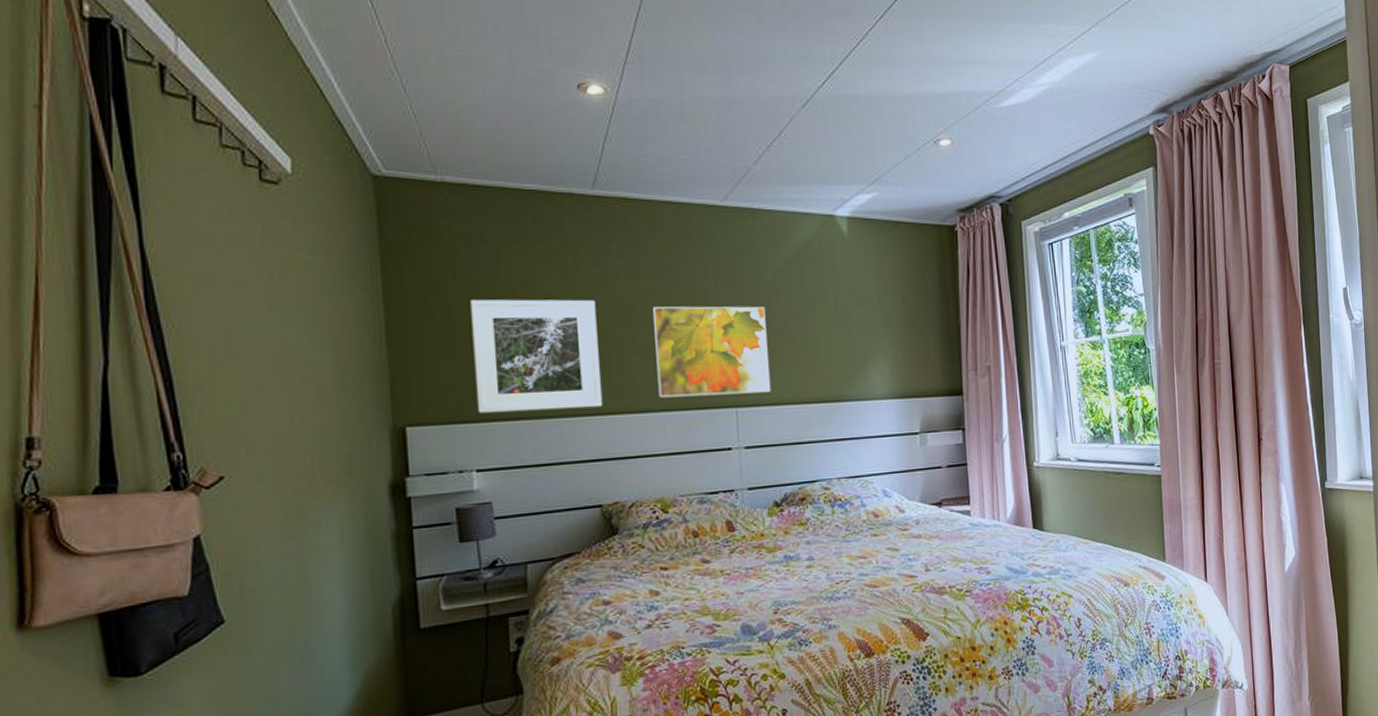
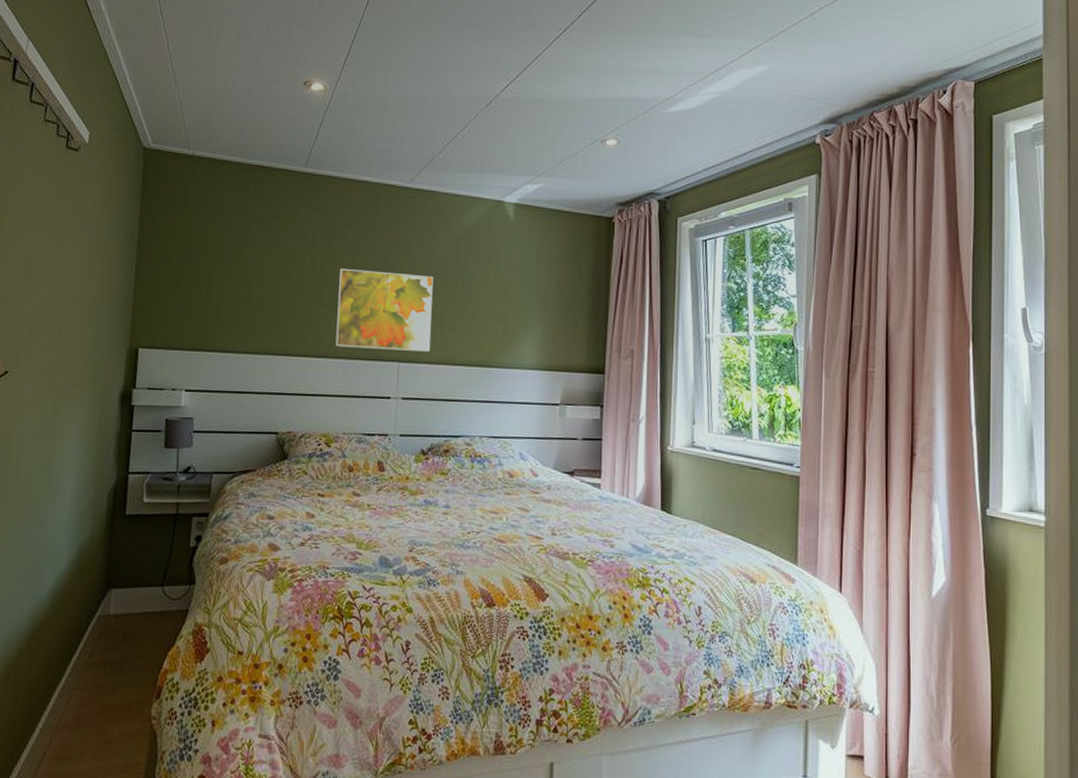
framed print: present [470,299,603,414] -> none [193,251,295,349]

